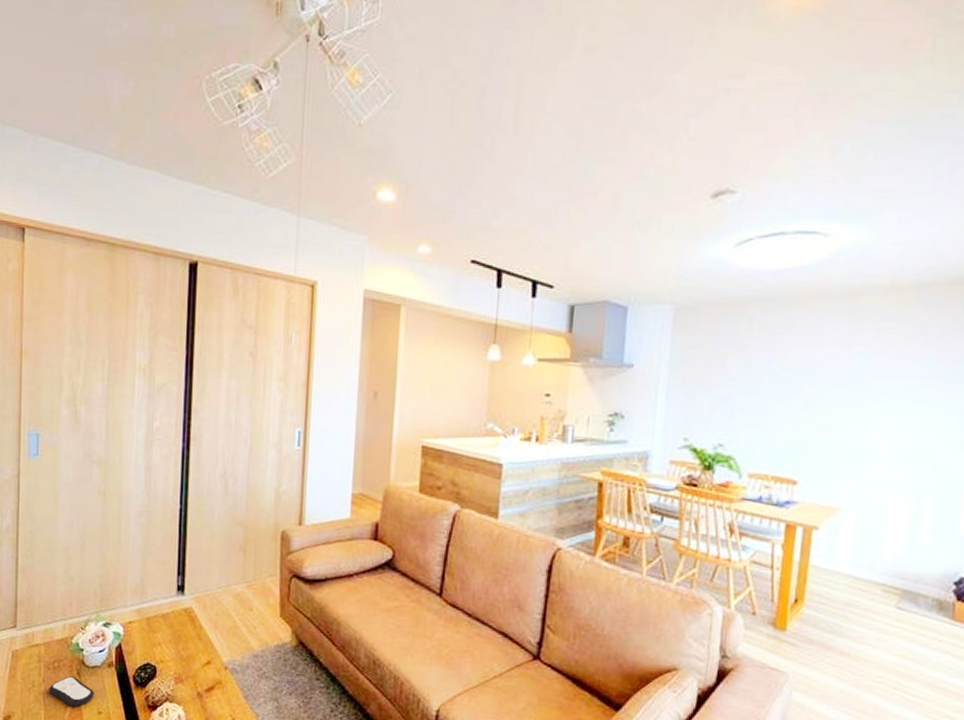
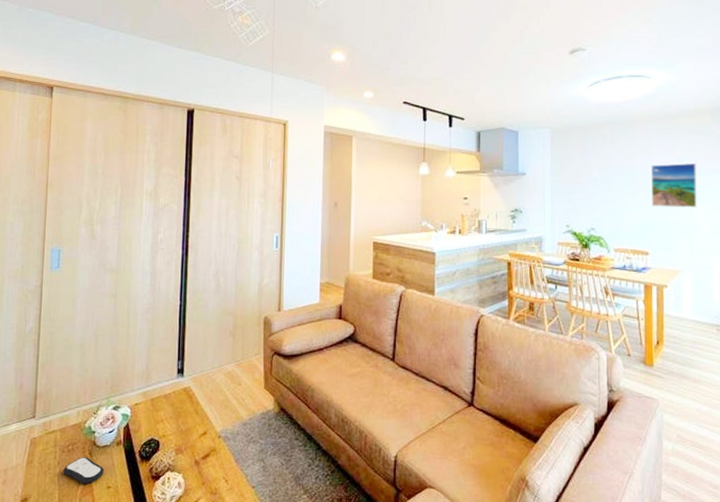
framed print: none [808,360,882,424] -> present [650,163,697,208]

